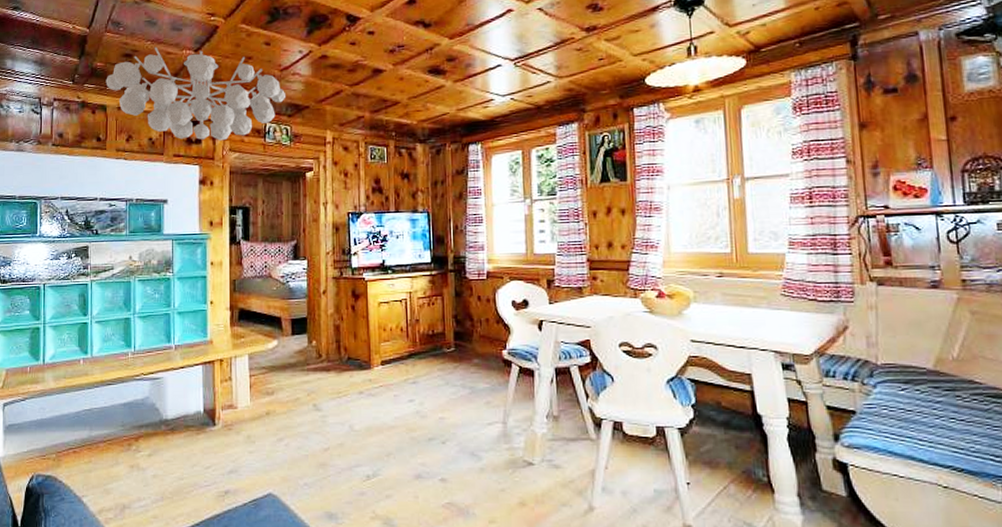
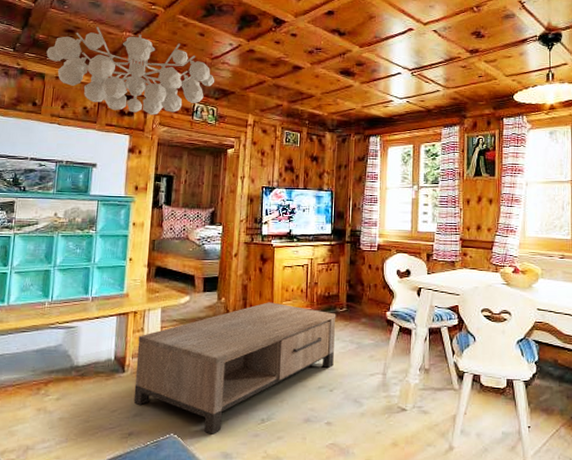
coffee table: none [226,344,444,493] -> present [133,302,336,435]

